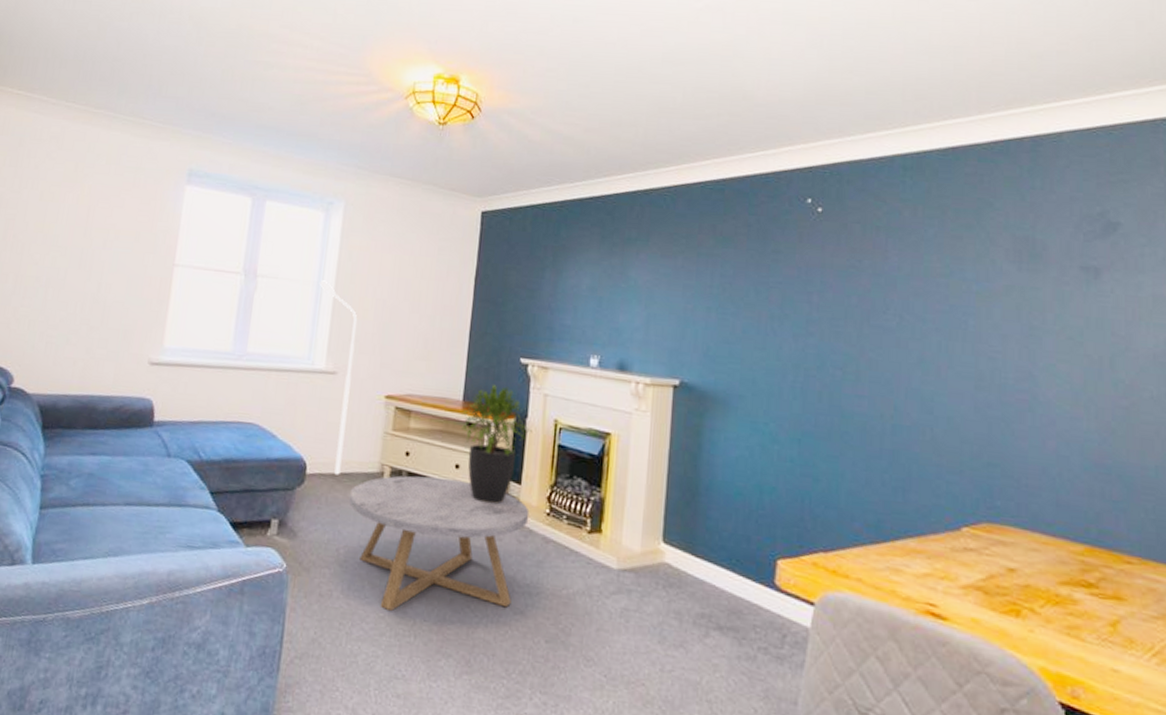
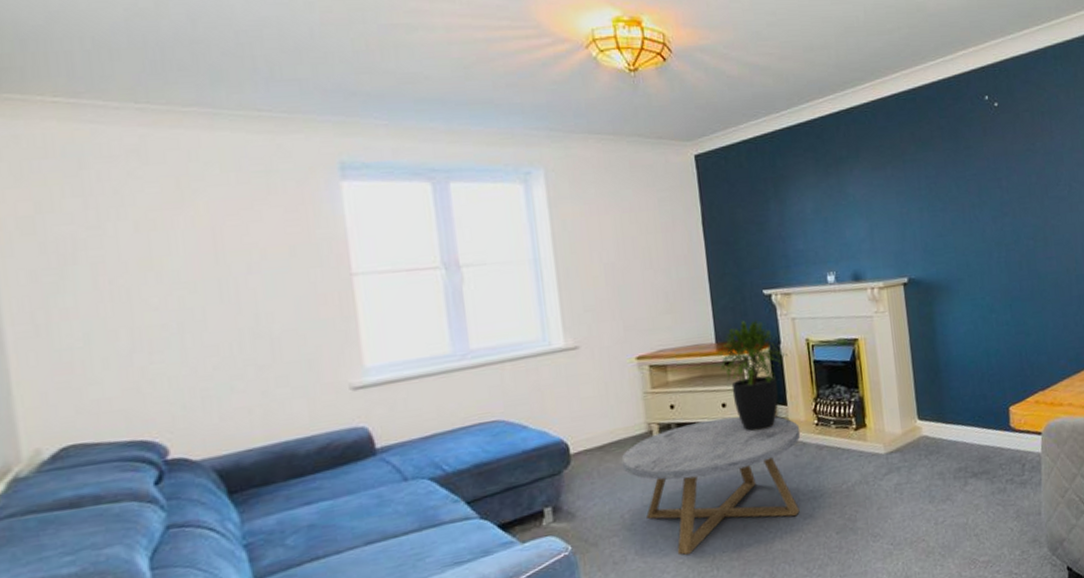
floor lamp: present [319,280,357,475] -> none [535,256,607,447]

